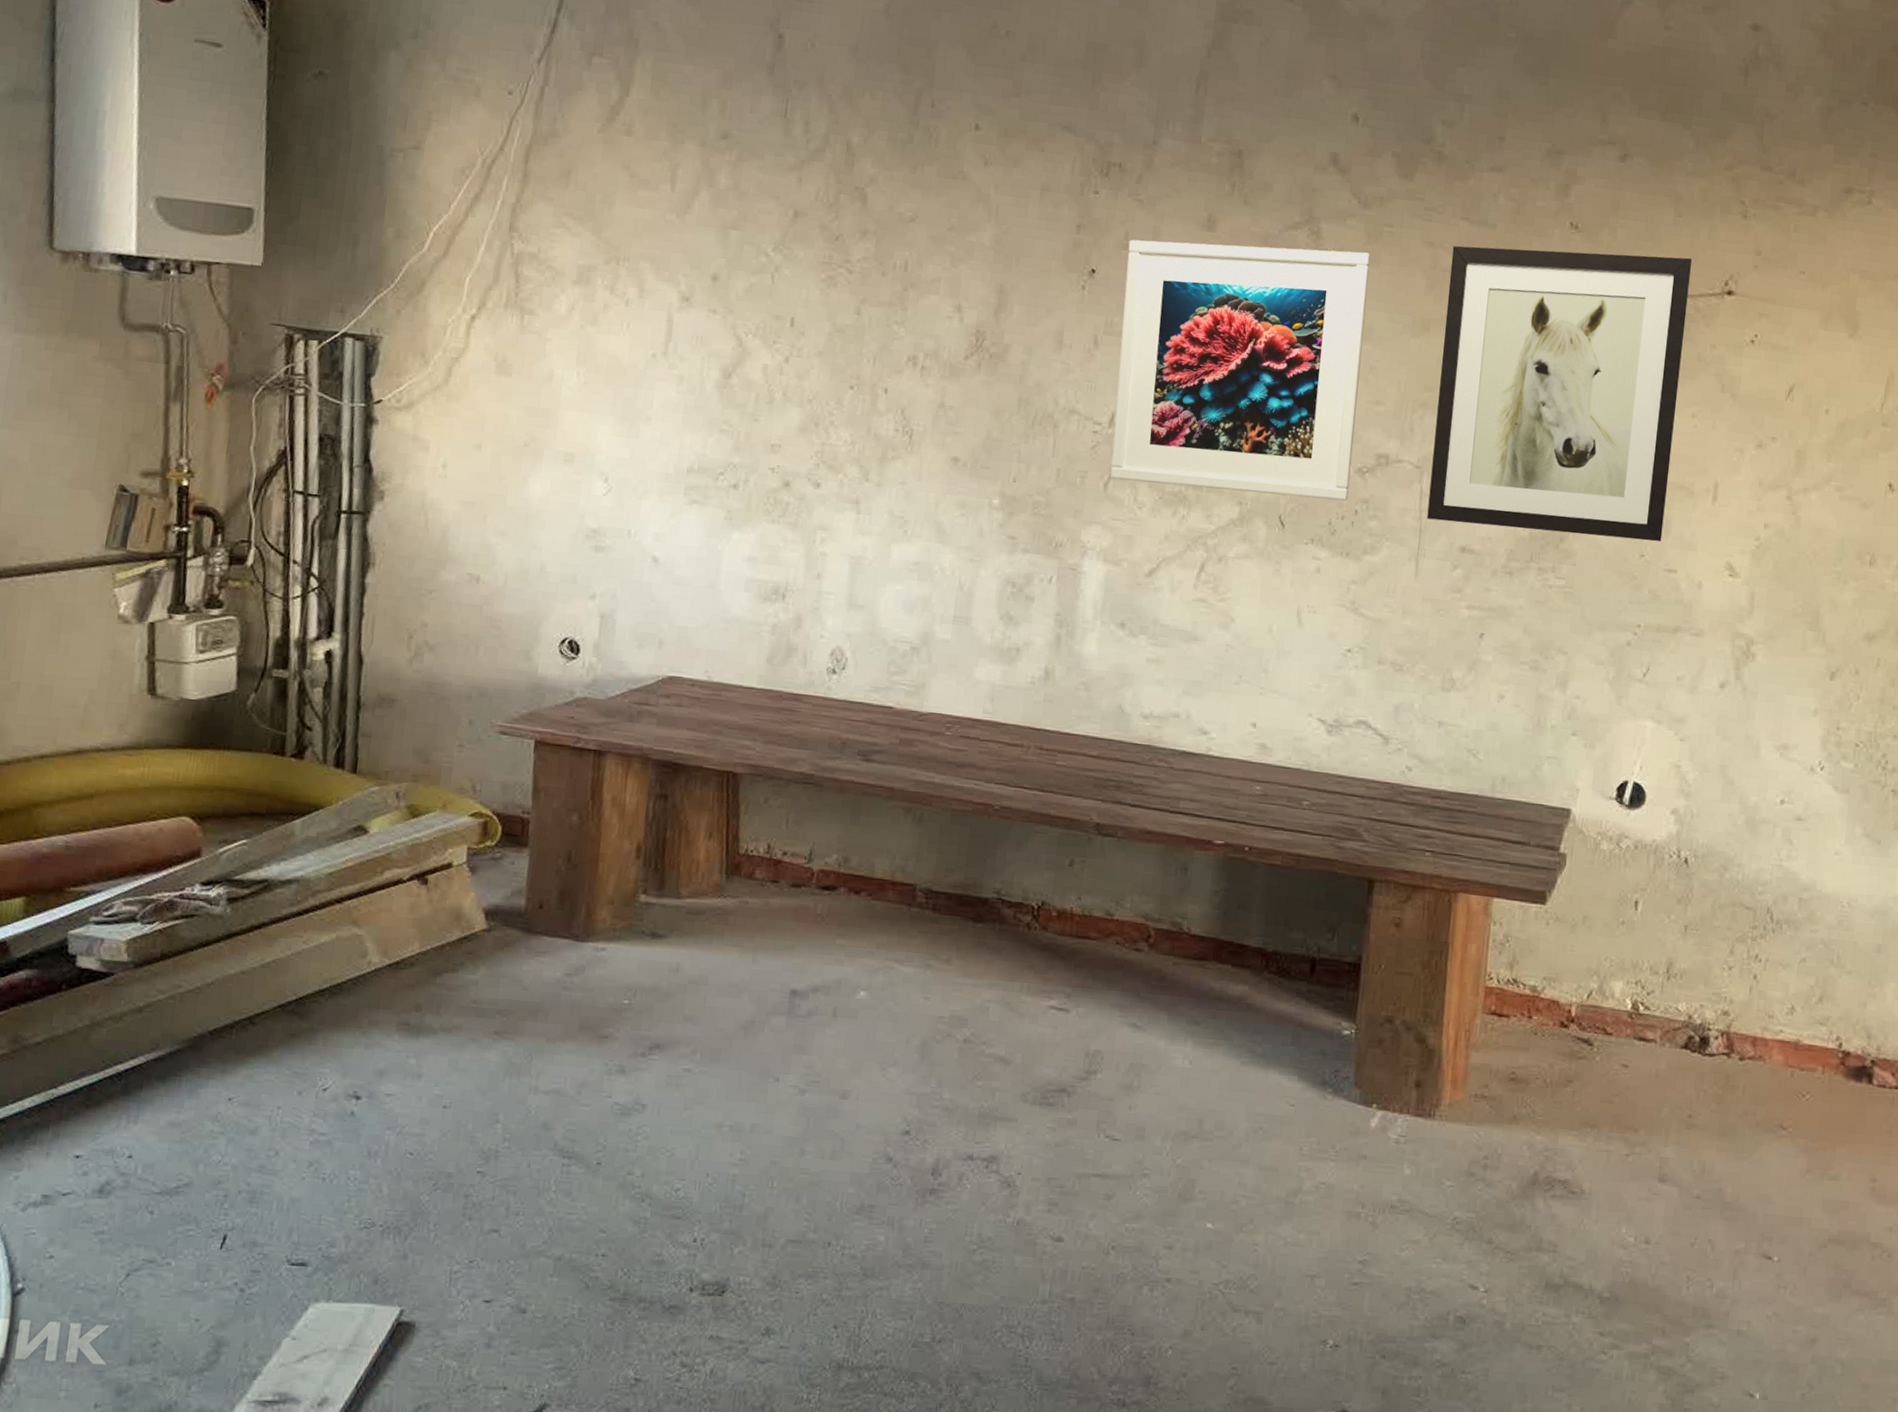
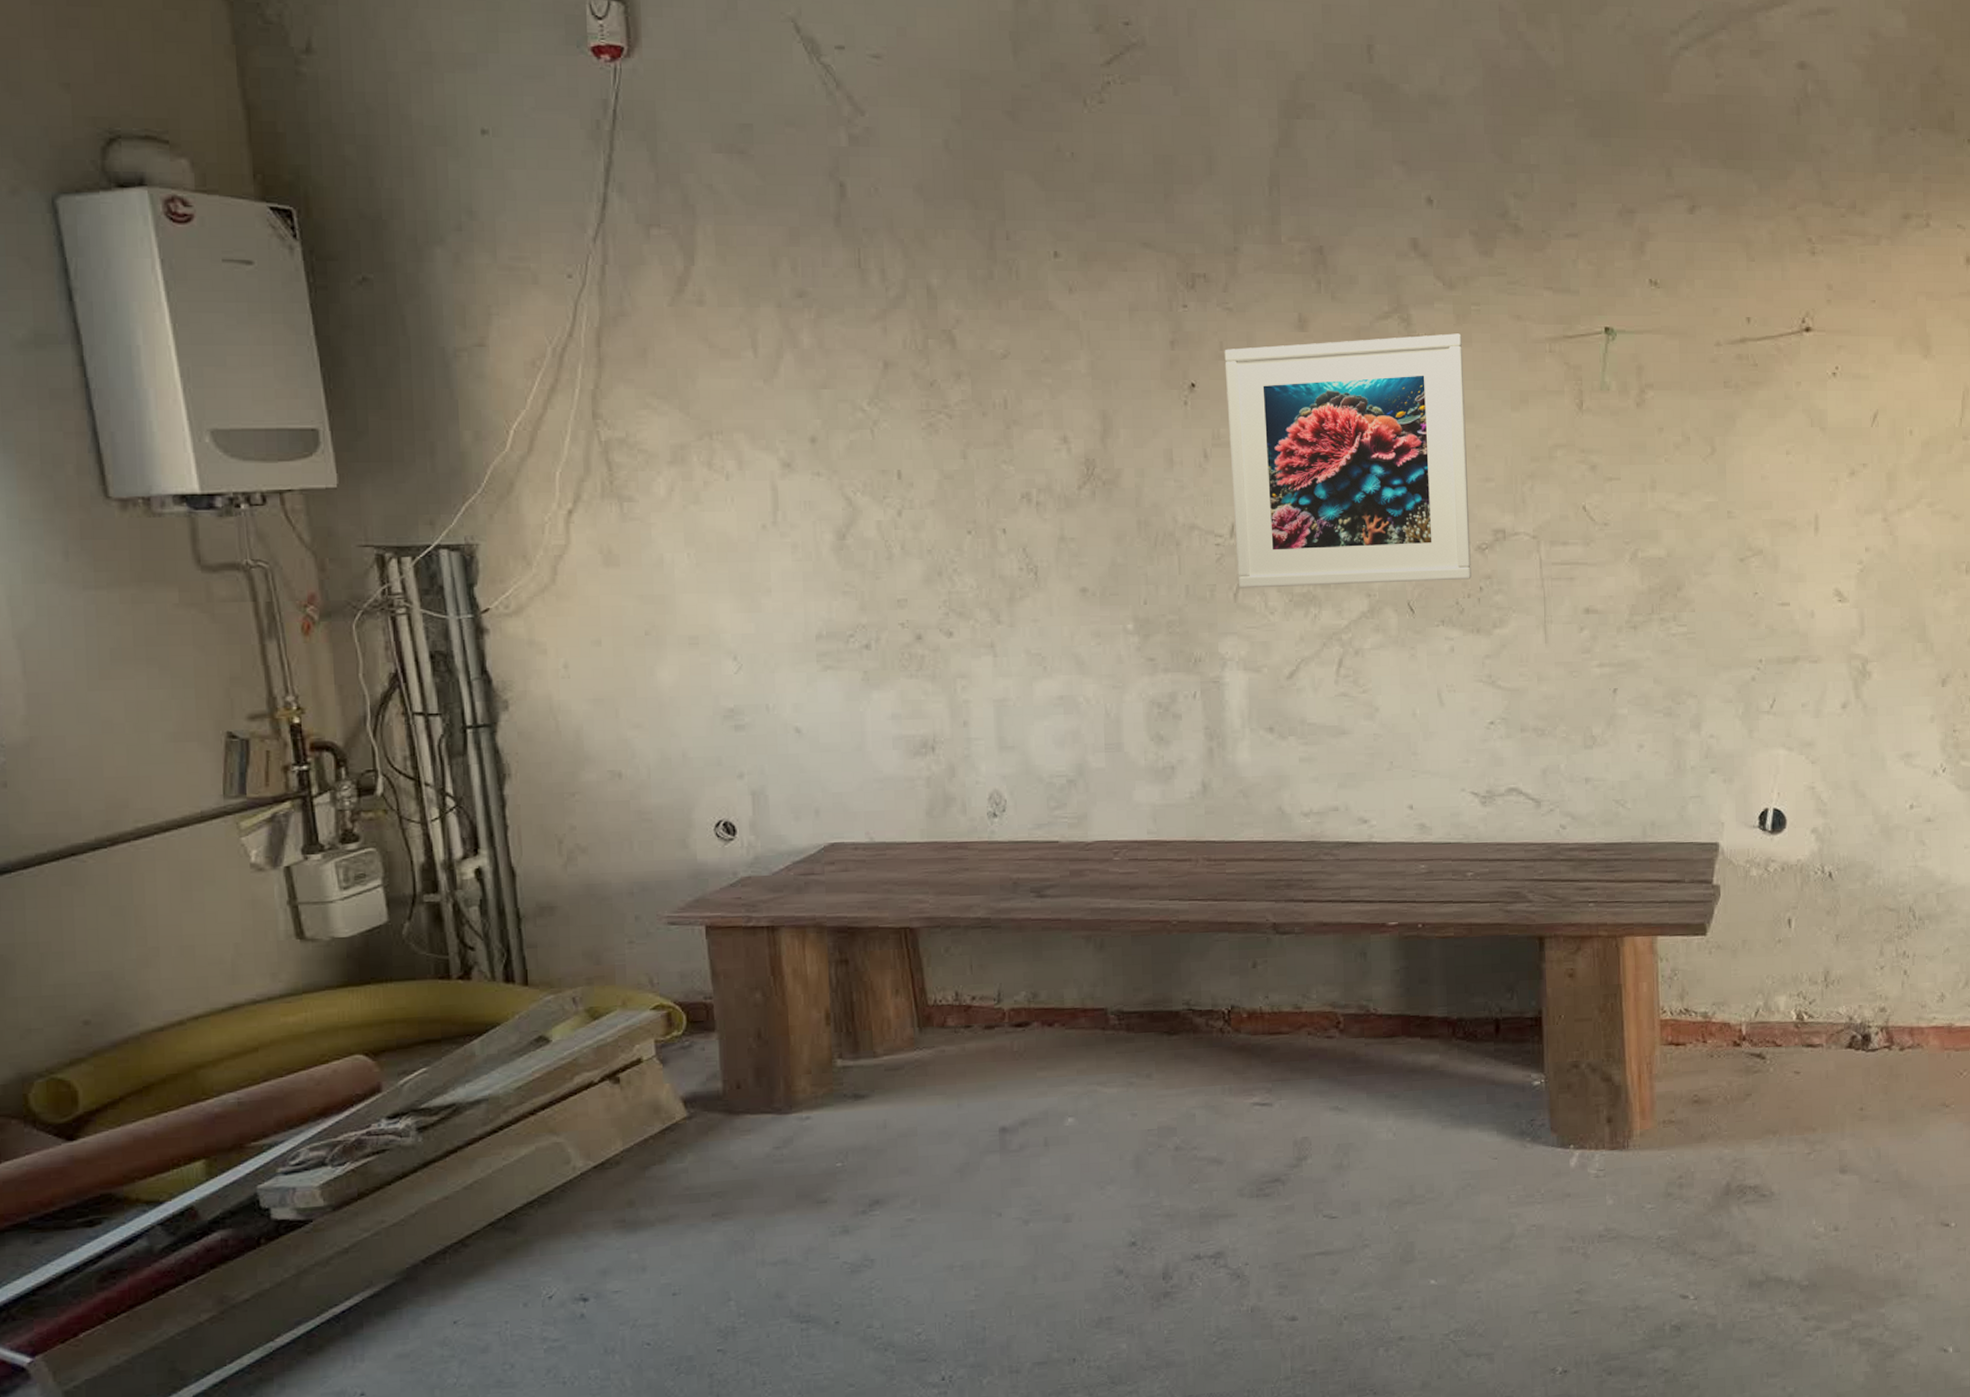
wall art: present [1427,246,1693,542] -> none [1540,300,1772,586]

